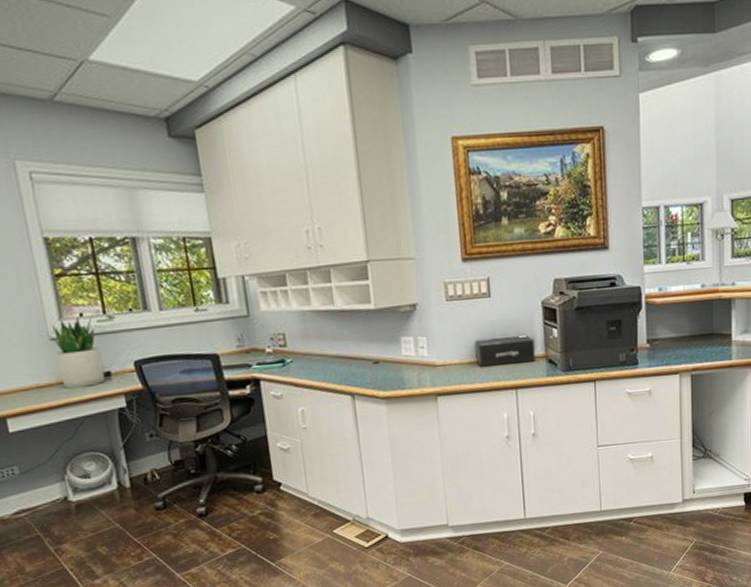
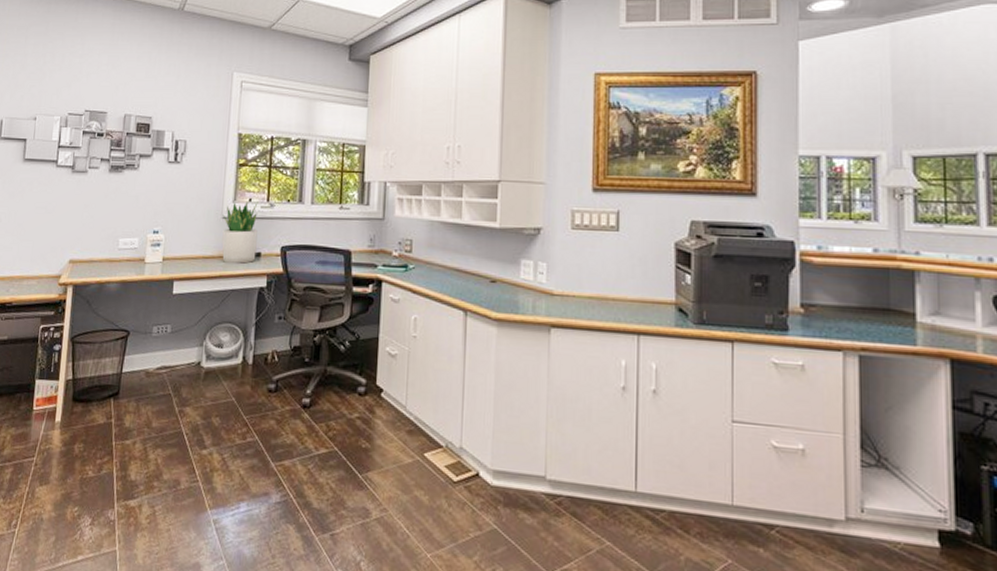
box: present [474,335,535,368] -> none [596,274,663,309]

